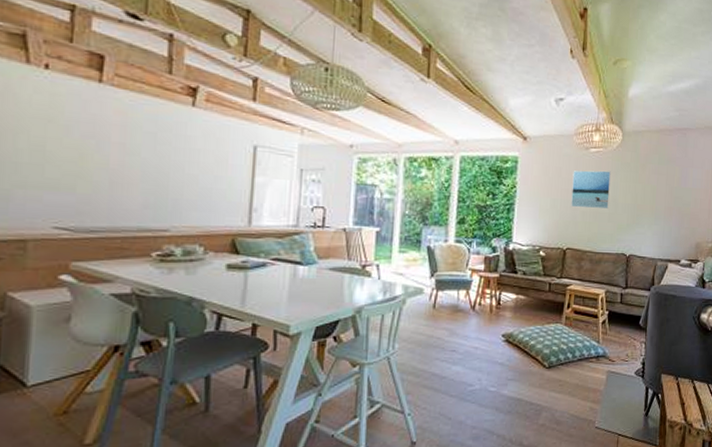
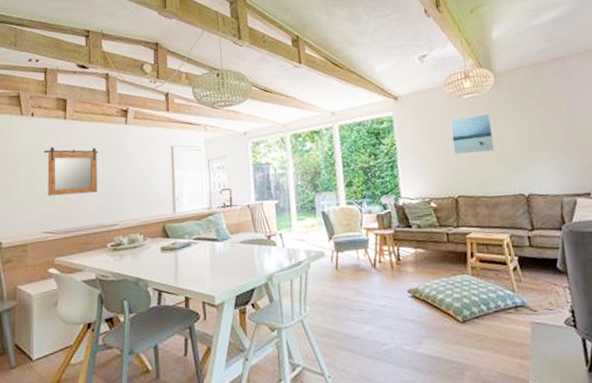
mirror: none [62,116,150,187] -> present [44,147,99,197]

